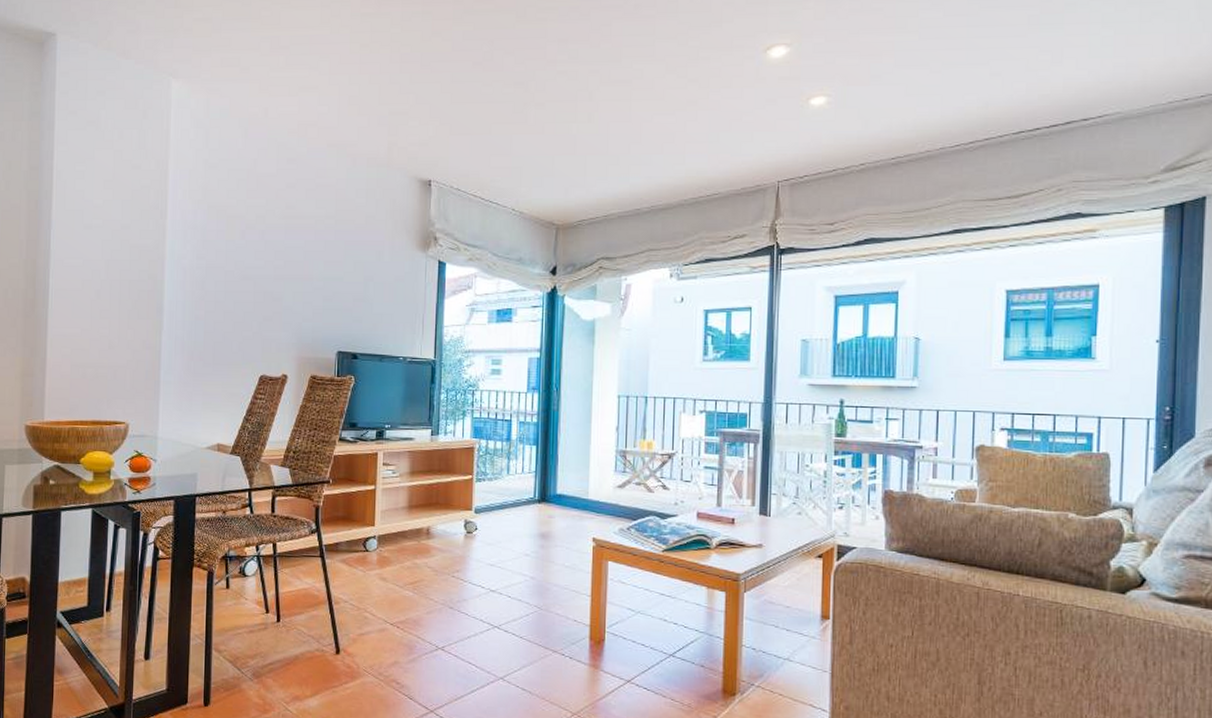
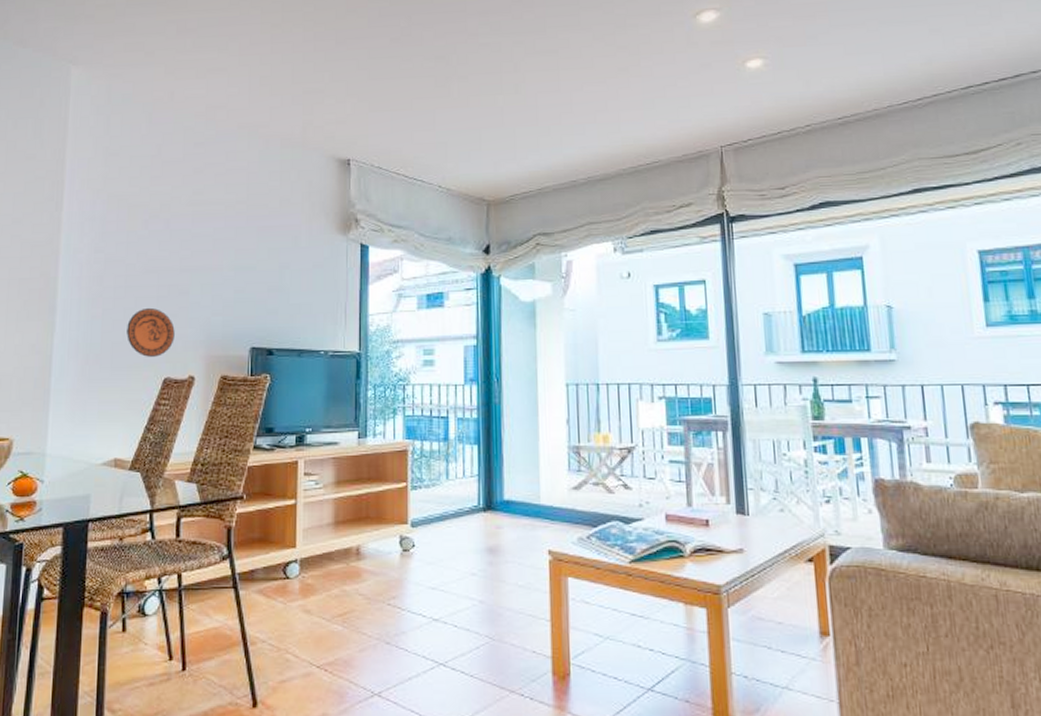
decorative plate: none [227,311,270,356] -> present [127,307,175,357]

